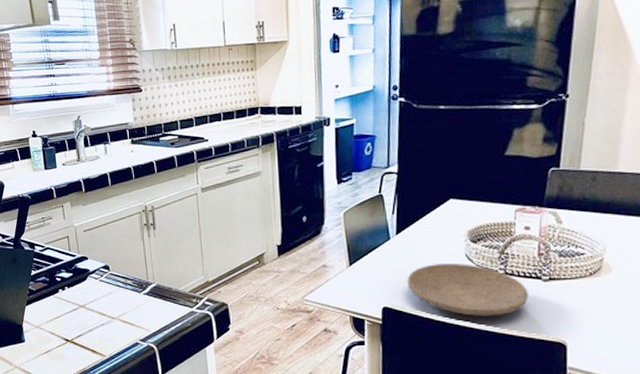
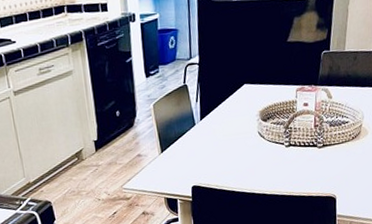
plate: present [407,263,529,316] -> none [211,140,308,184]

